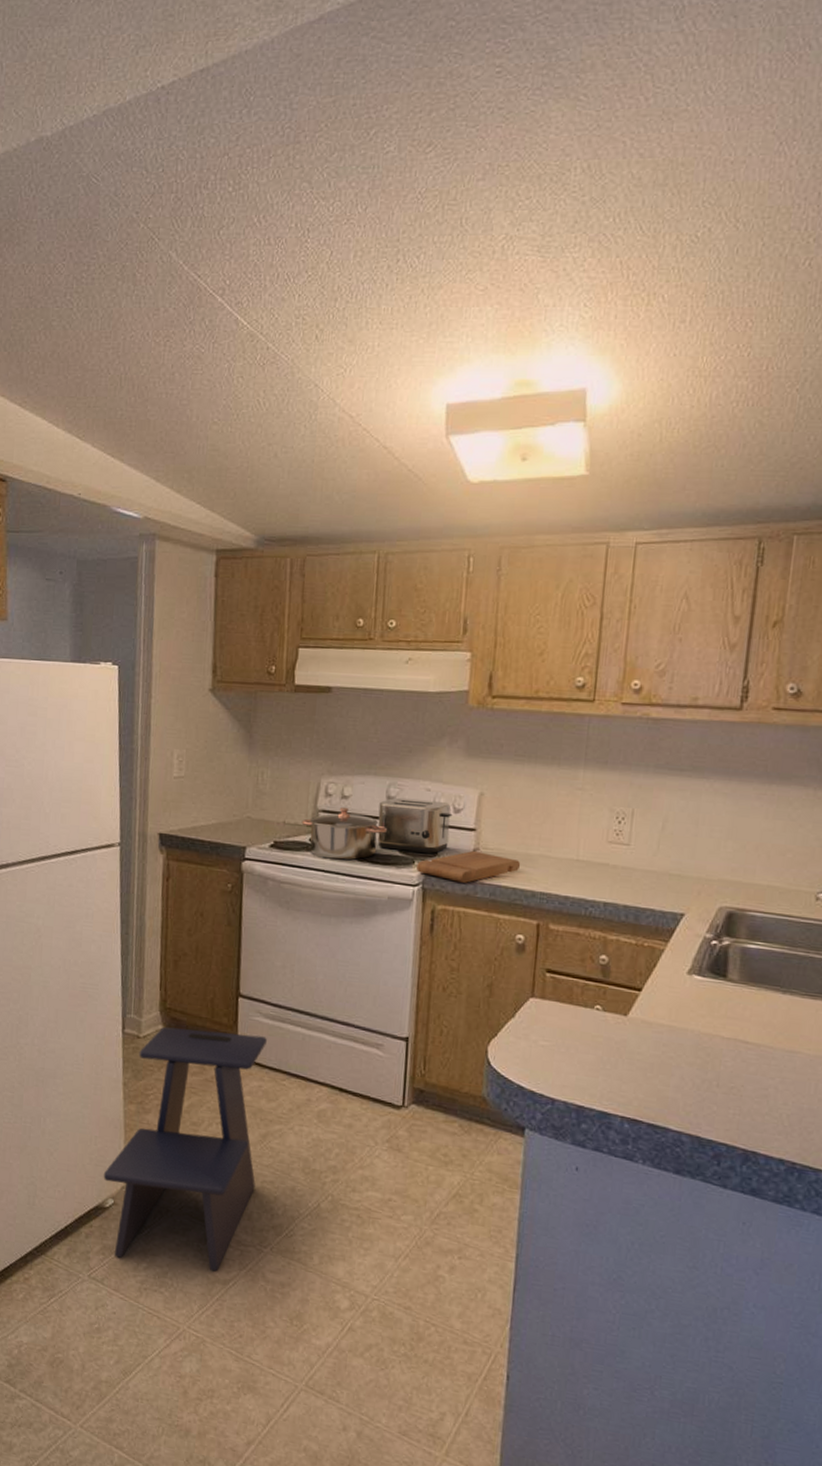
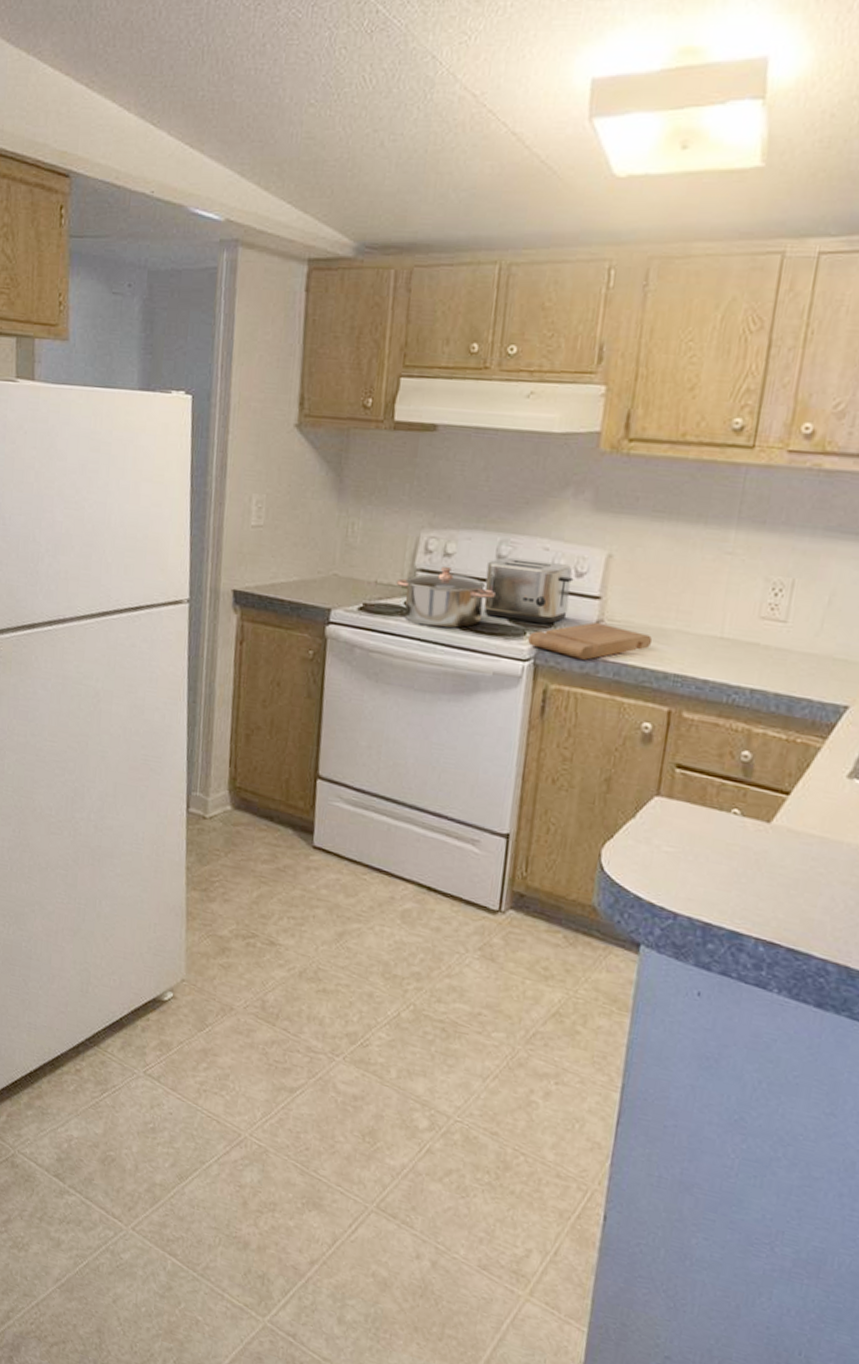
step stool: present [103,1026,267,1272] -> none [162,807,347,1078]

